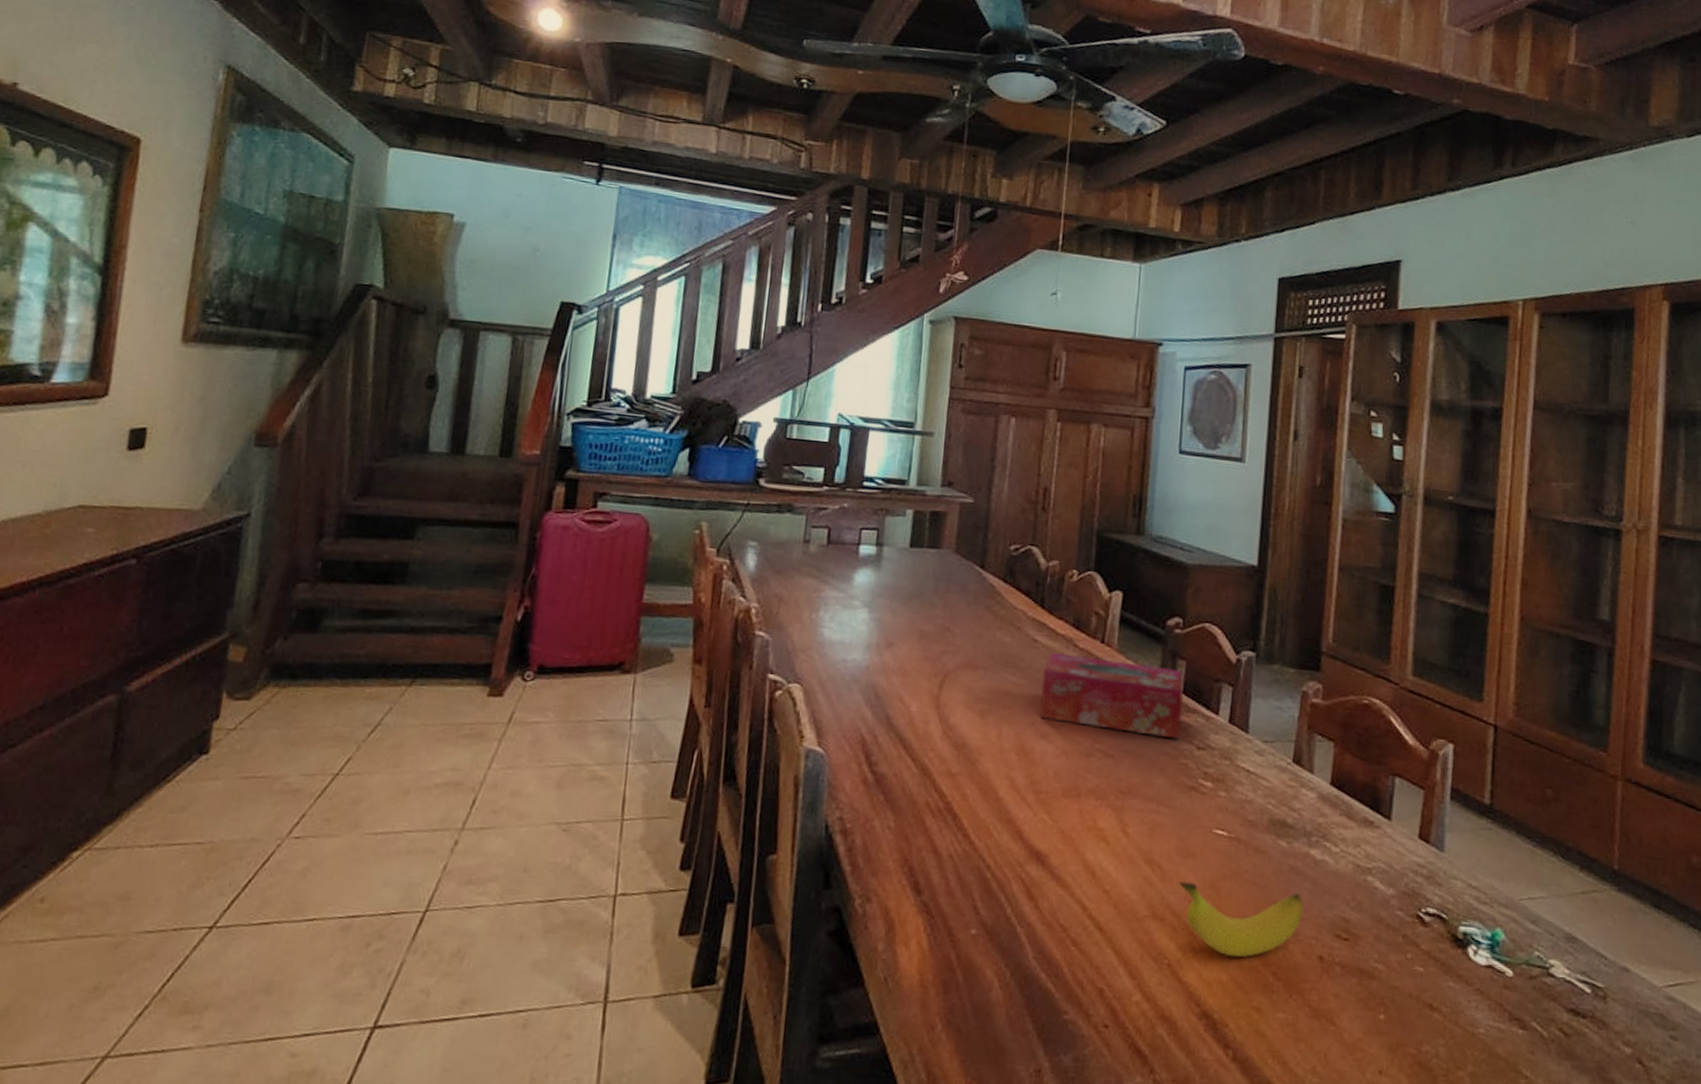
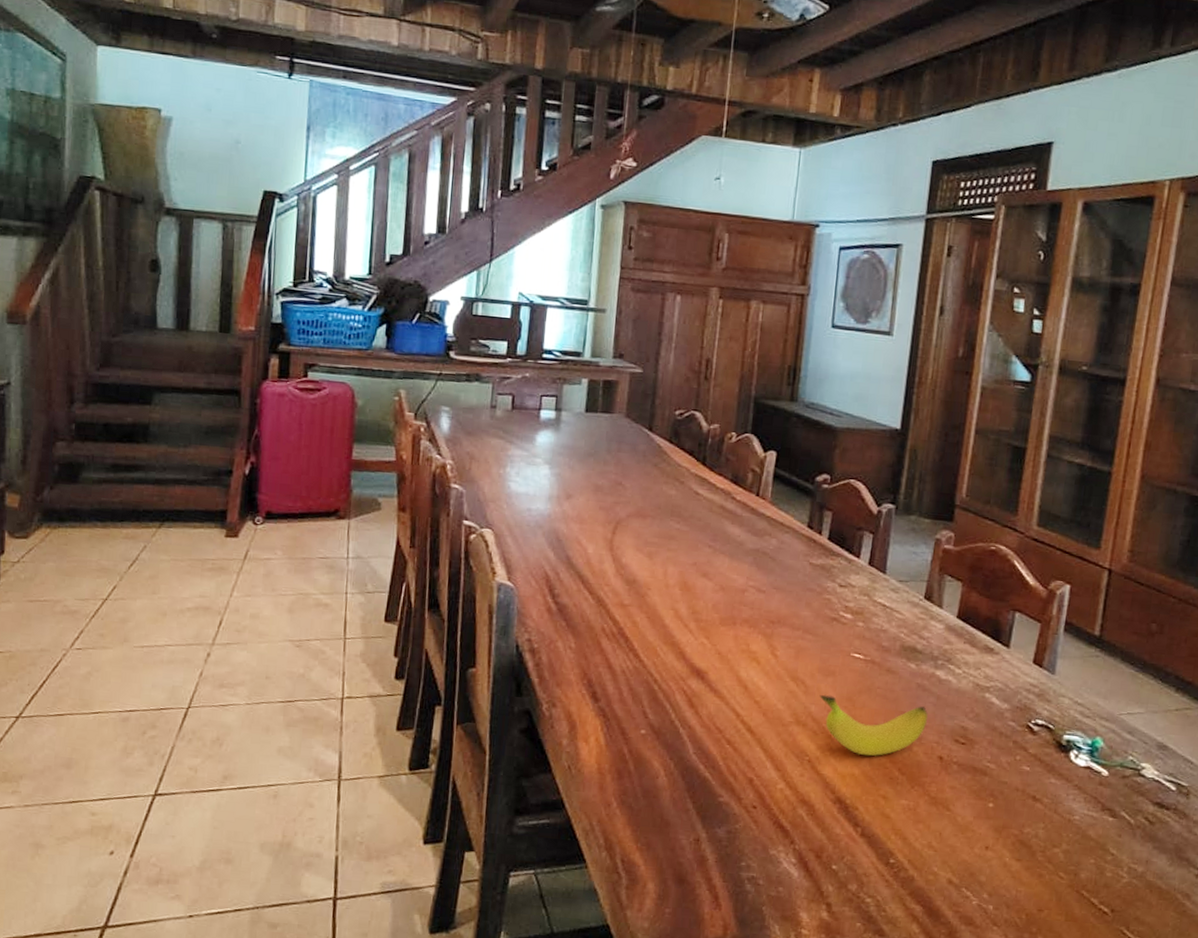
tissue box: present [1040,652,1184,740] -> none [701,504,829,579]

